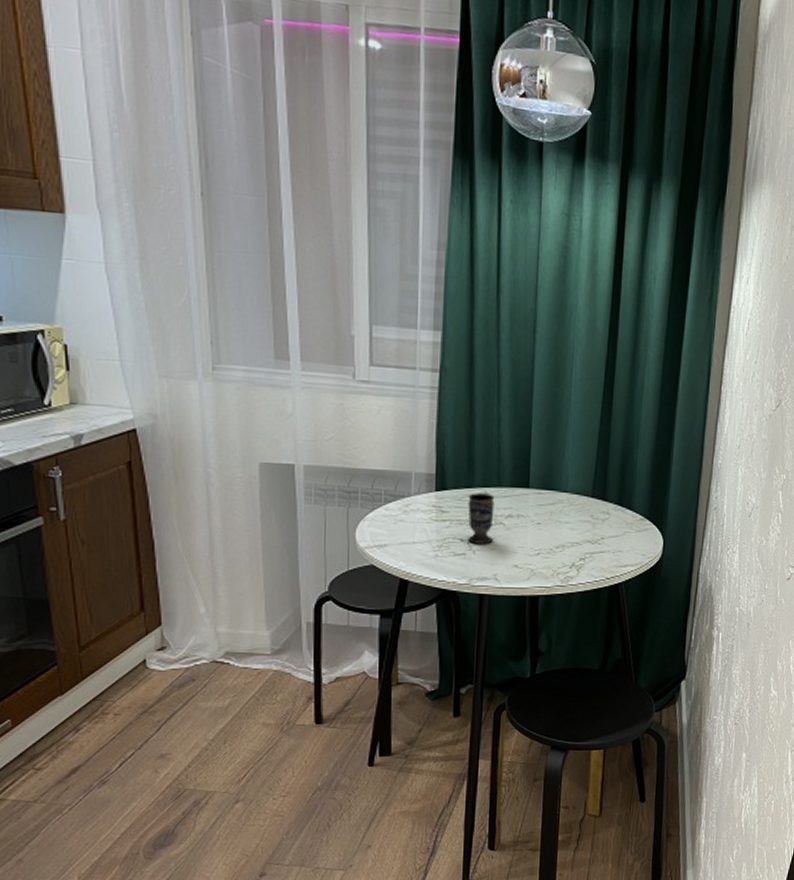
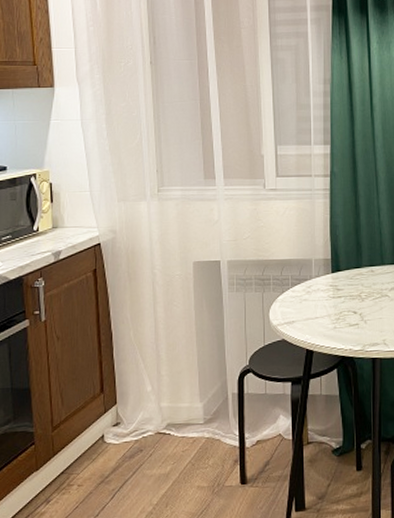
cup: present [468,493,495,544] -> none [358,271,380,315]

